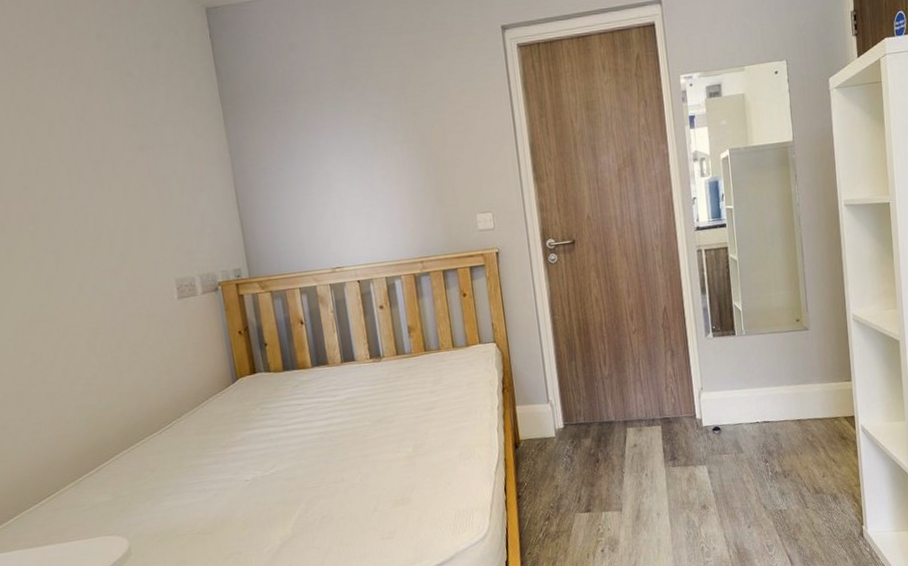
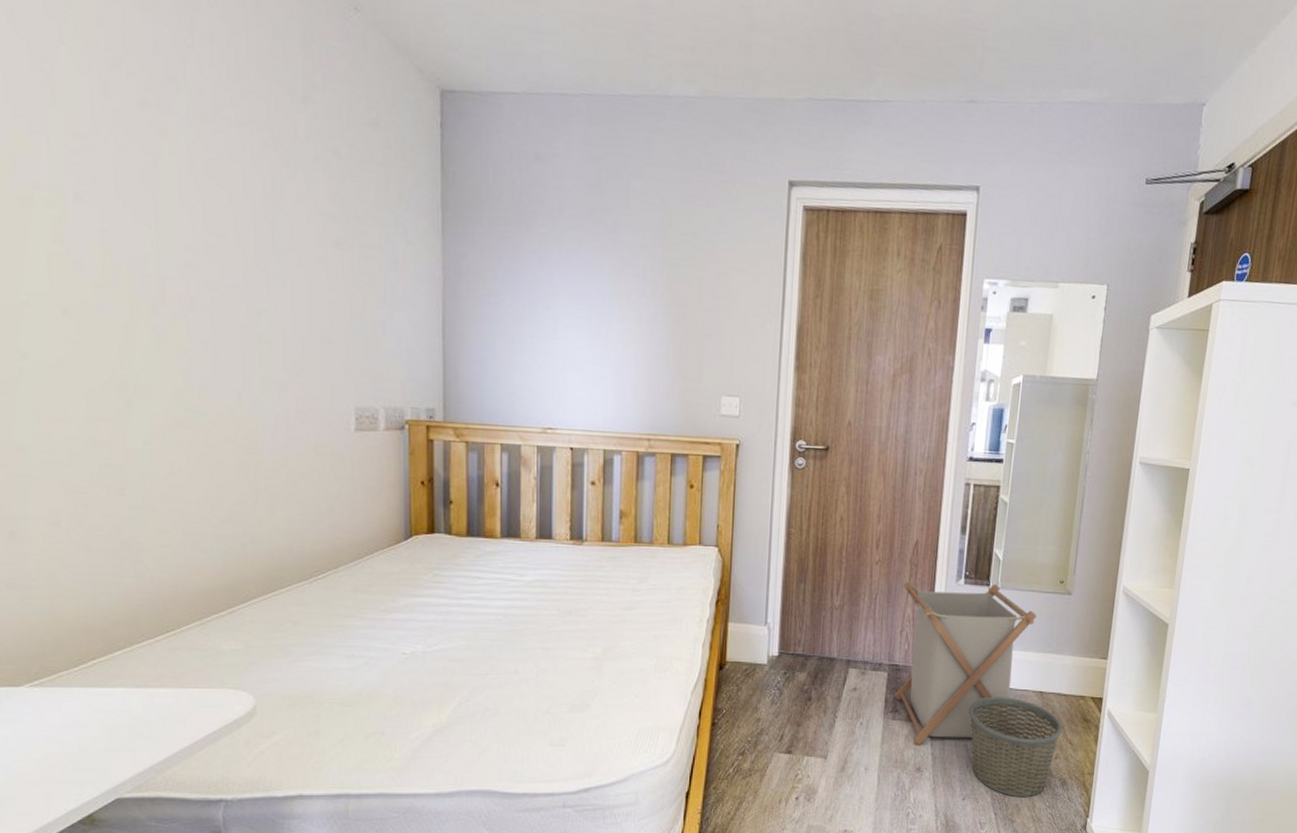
laundry basket: none [660,332,786,486] -> present [894,581,1036,745]
basket: none [738,429,825,518] -> present [969,696,1063,798]

